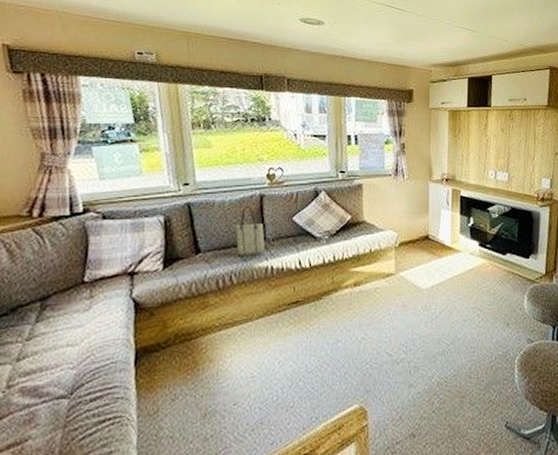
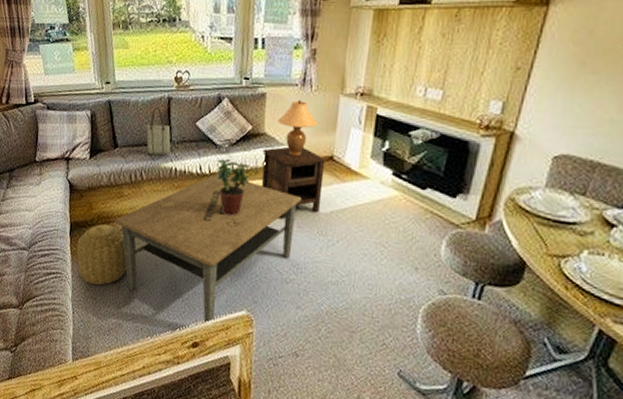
basket: none [144,342,216,420] -> present [76,224,127,286]
coffee table: none [198,266,404,430] -> present [115,173,302,323]
potted plant: none [317,249,354,307] -> present [217,158,251,216]
nightstand: none [363,231,423,300] -> present [261,146,327,218]
table lamp: none [375,188,412,240] -> present [277,99,318,157]

